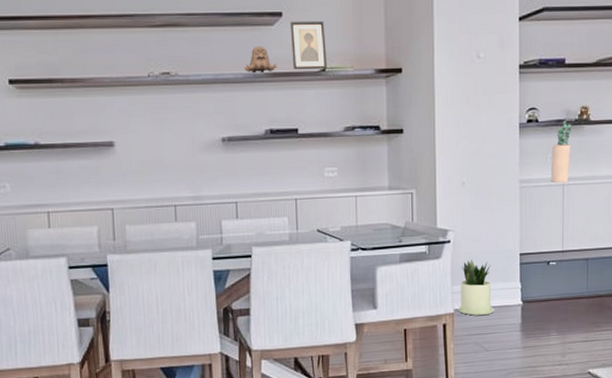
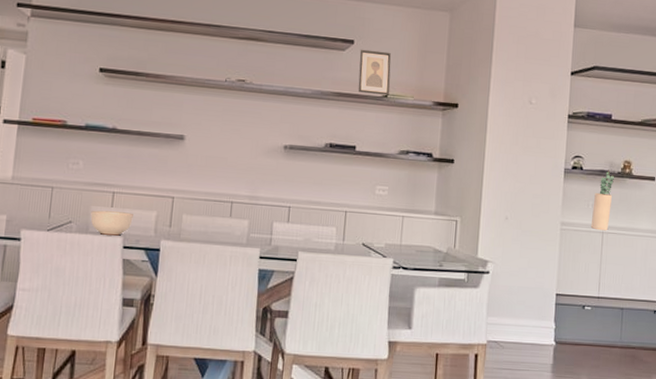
bowl: none [28,231,74,258] -> present [90,210,133,236]
decorative sculpture: present [244,45,277,74] -> none [313,67,344,92]
planter: present [457,259,495,316] -> none [490,293,528,351]

